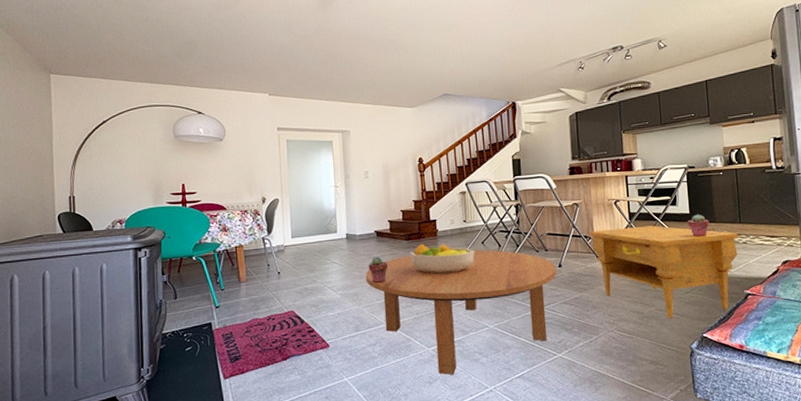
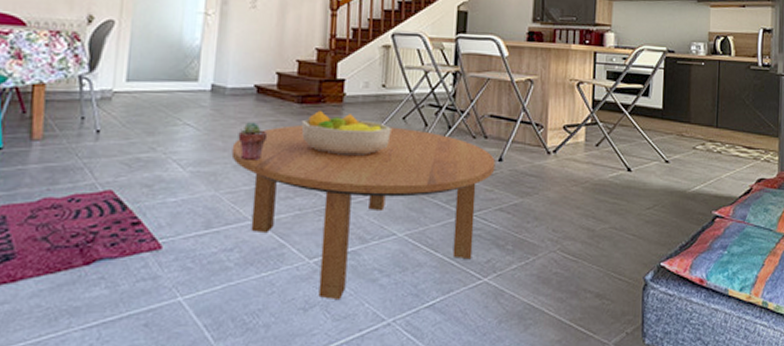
nightstand: present [590,225,738,319] -> none [542,118,713,241]
potted succulent: present [687,214,710,237] -> none [659,111,684,140]

